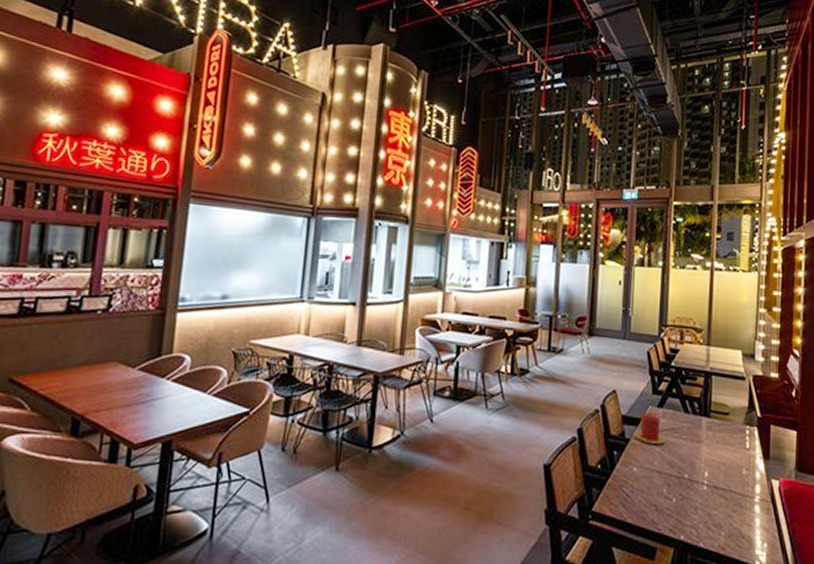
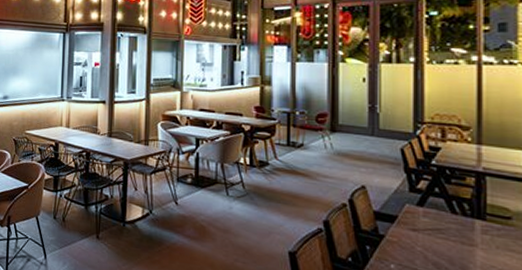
candle: present [634,414,665,444] -> none [390,211,428,244]

